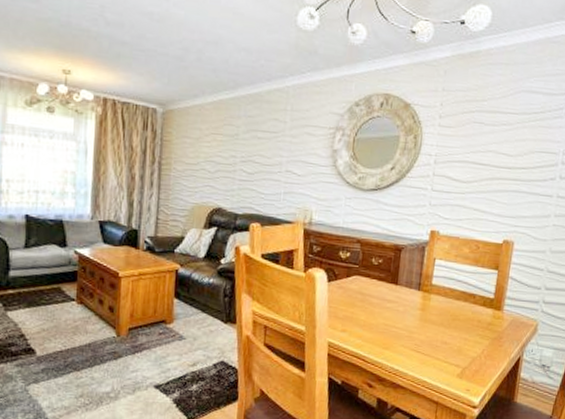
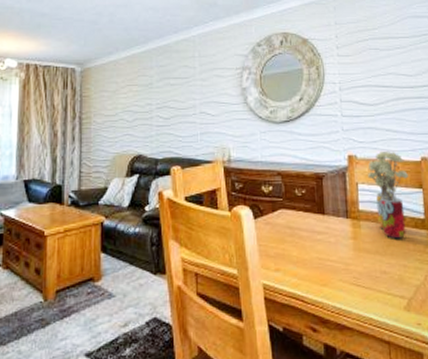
flower arrangement: none [447,230,488,315] -> present [368,150,409,239]

